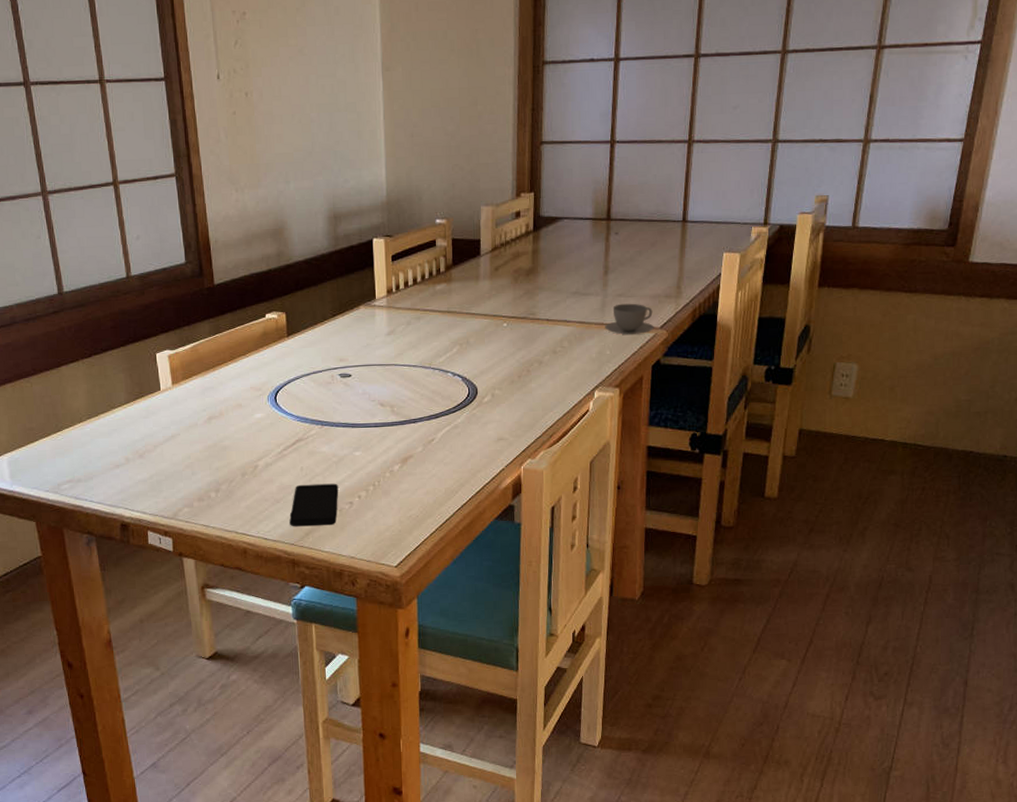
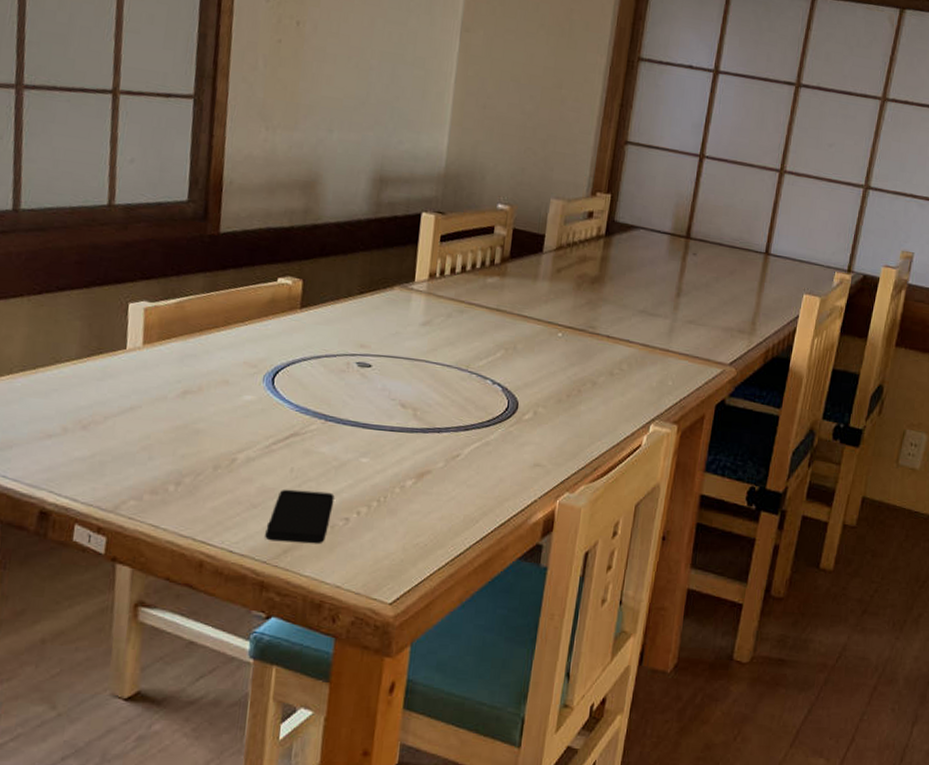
teacup: present [605,303,654,335] -> none [670,331,724,368]

